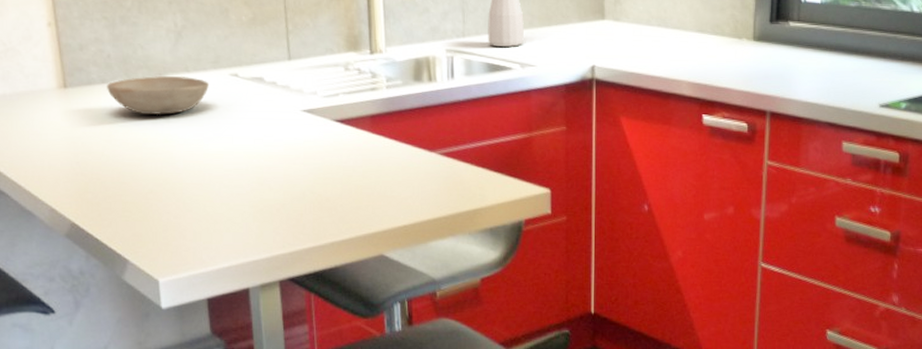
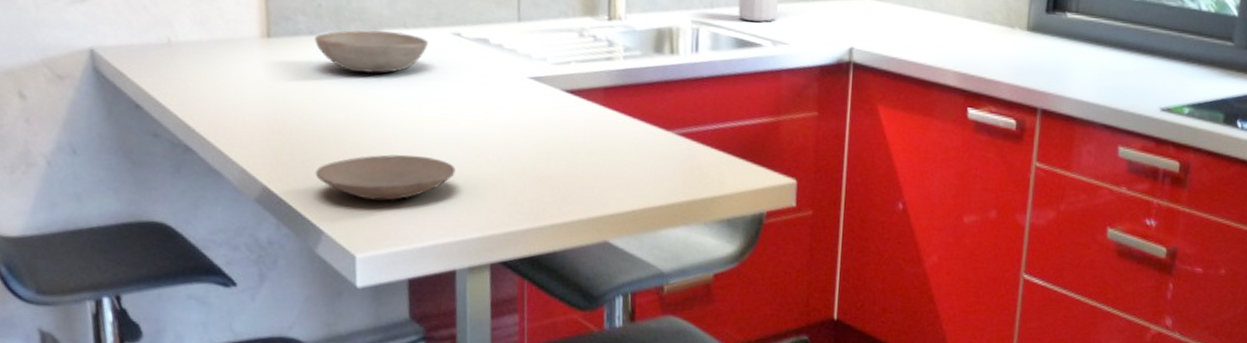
plate: none [117,187,242,229] -> present [315,154,456,201]

